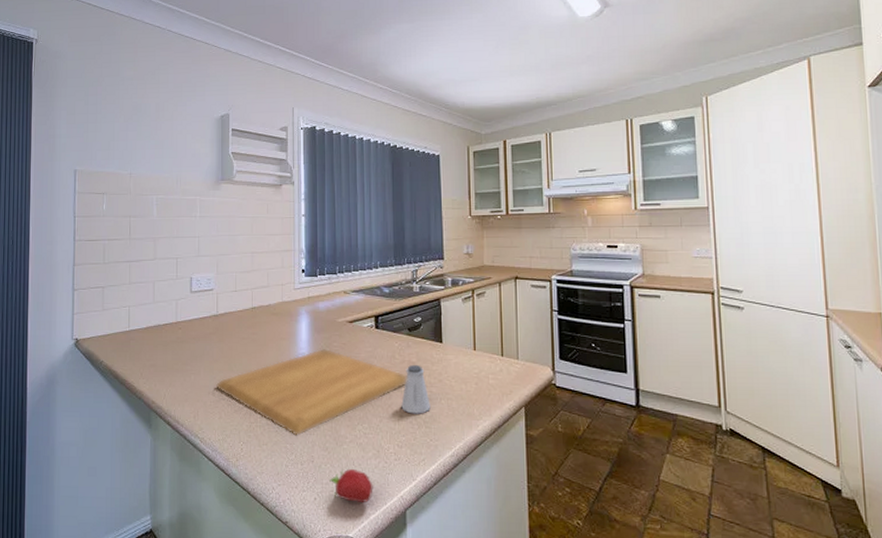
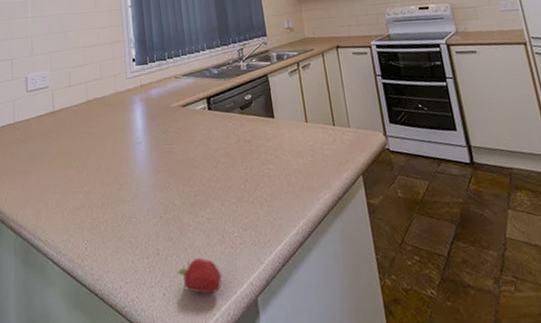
chopping board: present [216,348,407,436] -> none [57,134,244,229]
saltshaker: present [401,364,431,414] -> none [241,142,270,194]

